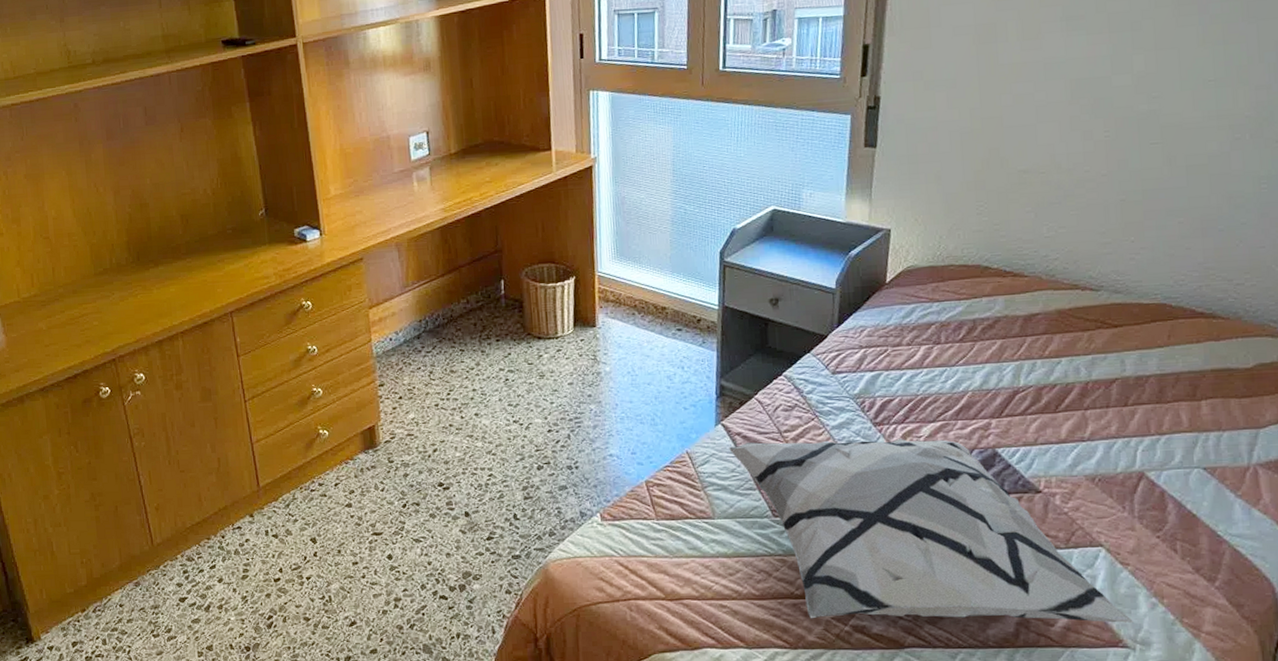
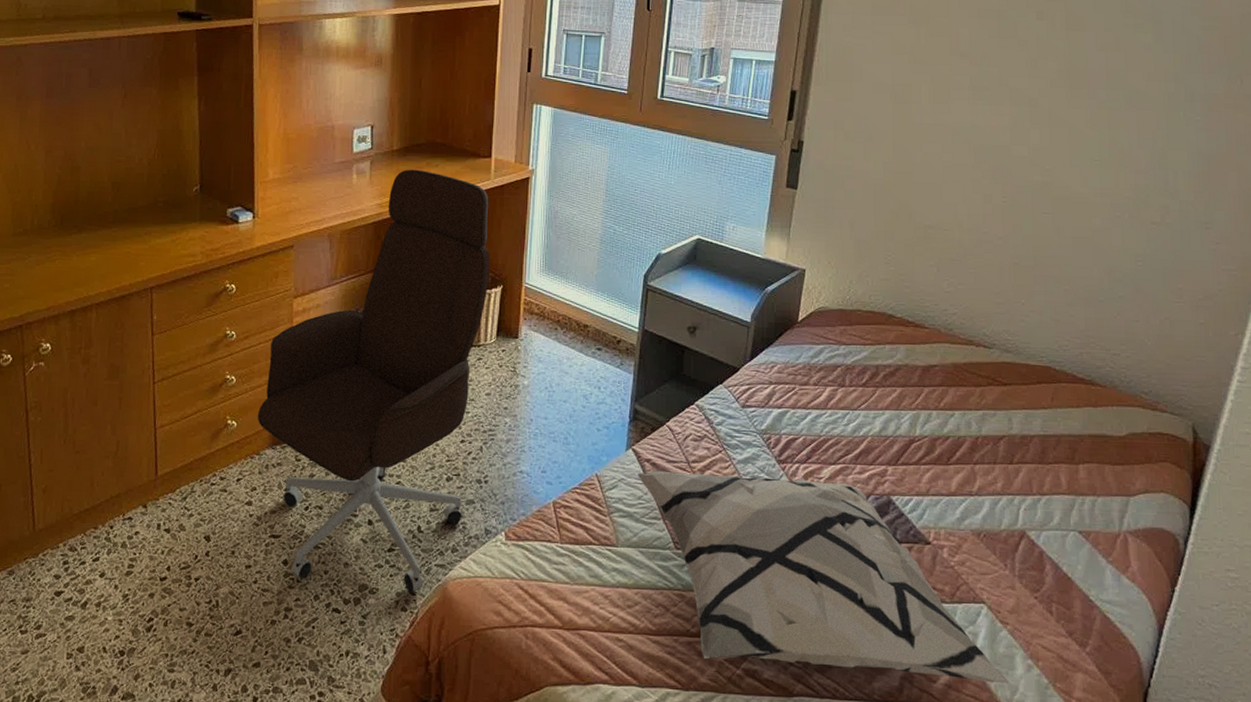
office chair: none [346,170,561,577] -> present [257,169,490,593]

